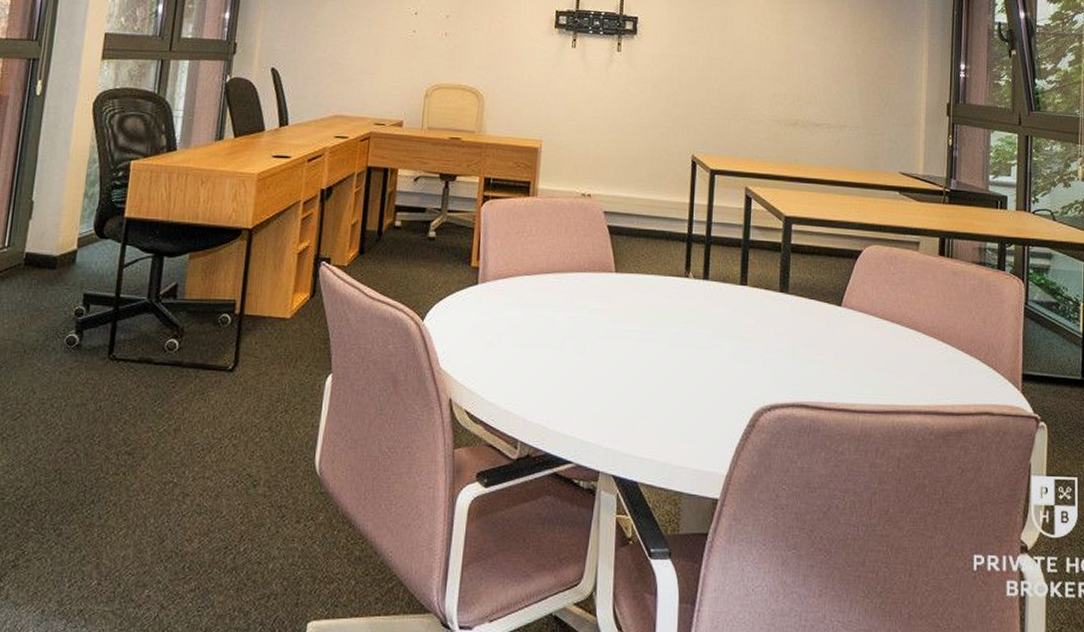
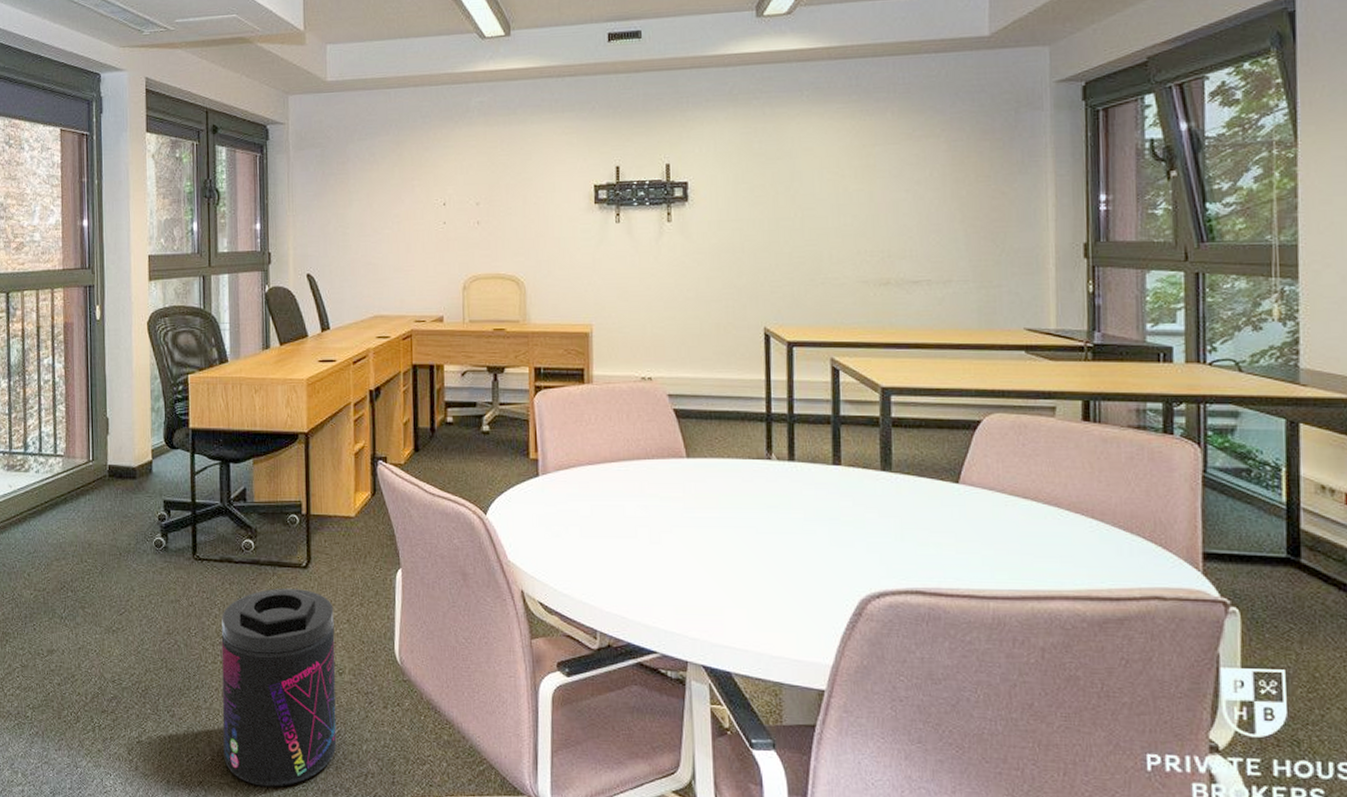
supplement container: none [112,393,256,613] -> present [221,588,337,787]

